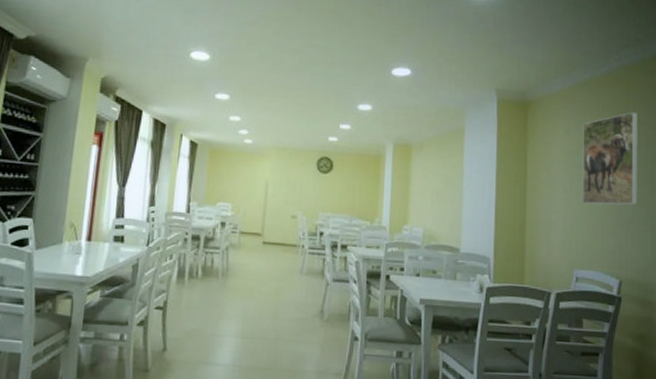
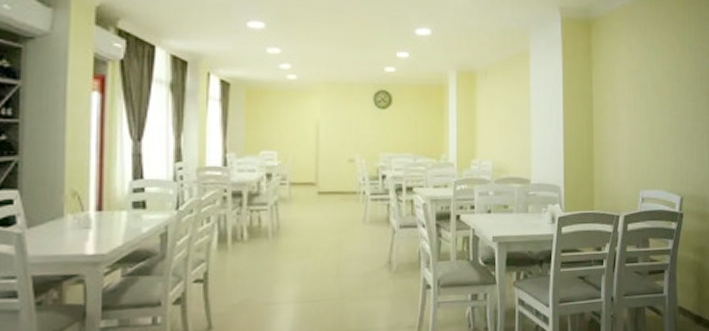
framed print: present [582,112,638,205] -> none [644,27,696,123]

